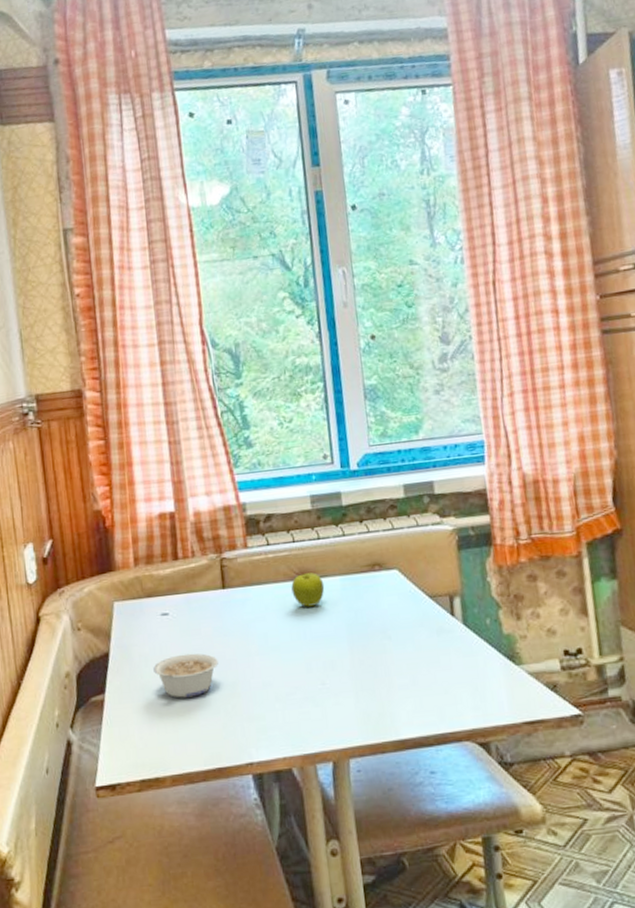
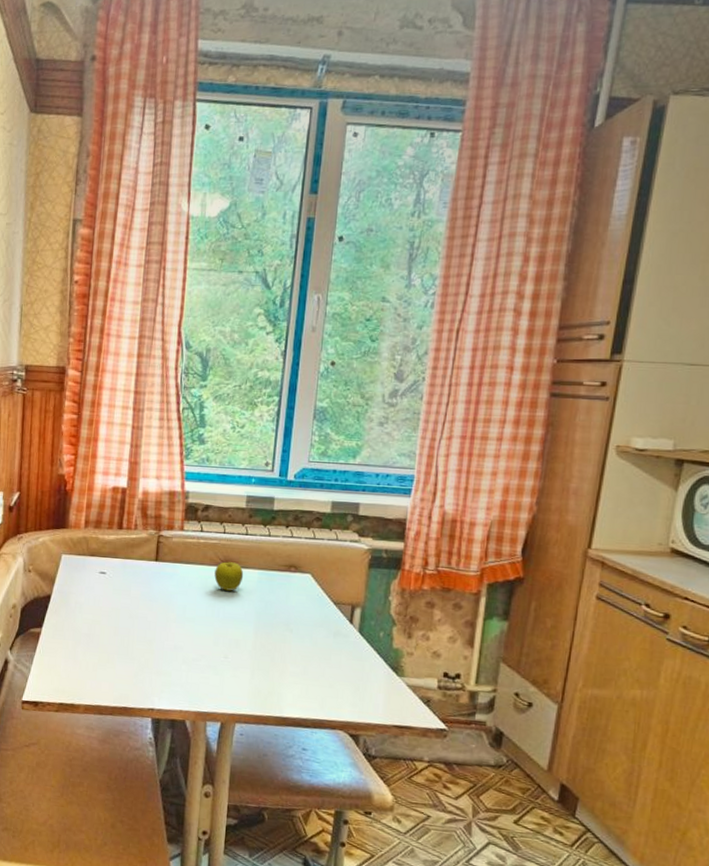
legume: present [153,653,218,698] -> none [85,608,141,646]

